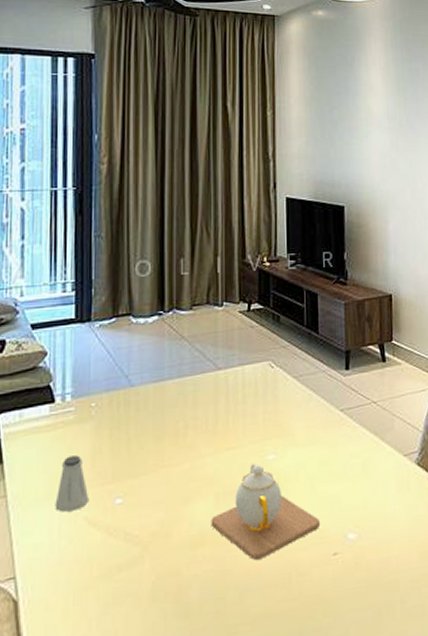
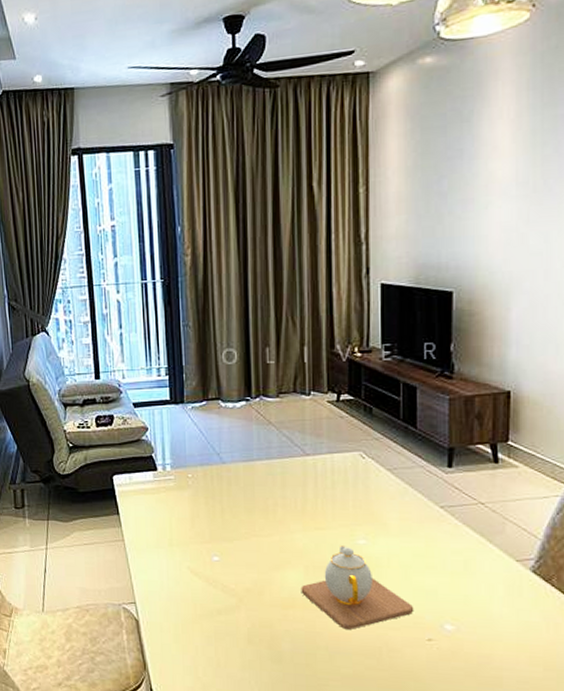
saltshaker: present [55,455,90,512] -> none [162,516,191,560]

